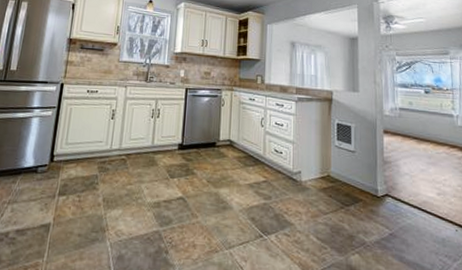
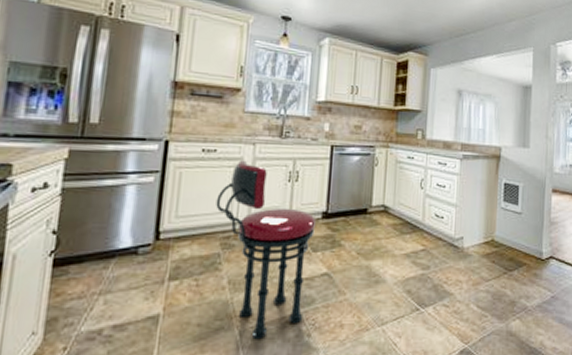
stool: none [96,99,173,253] -> present [216,160,316,340]

